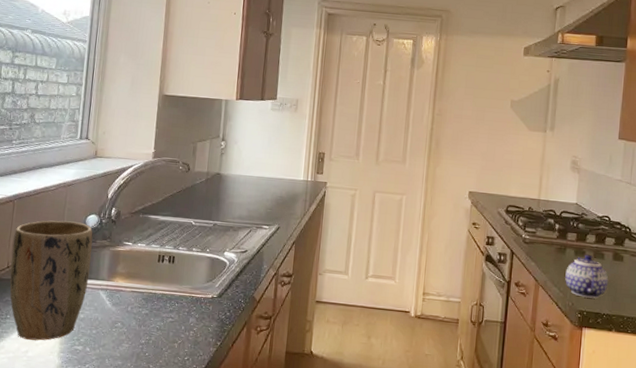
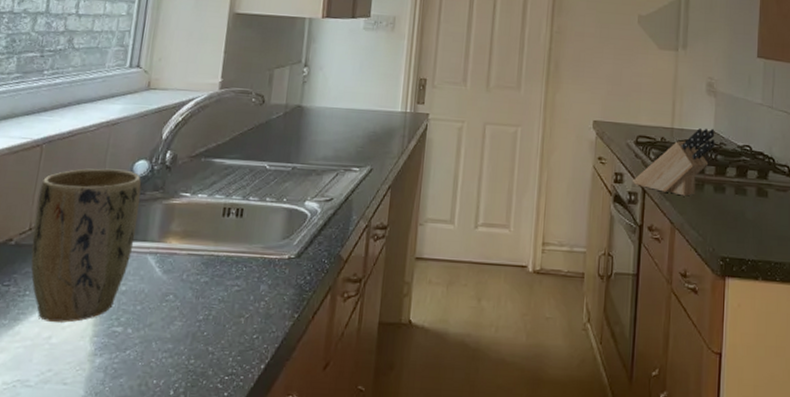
knife block: none [503,200,578,258] -> present [633,128,716,196]
teapot: present [565,254,609,299] -> none [704,190,753,242]

